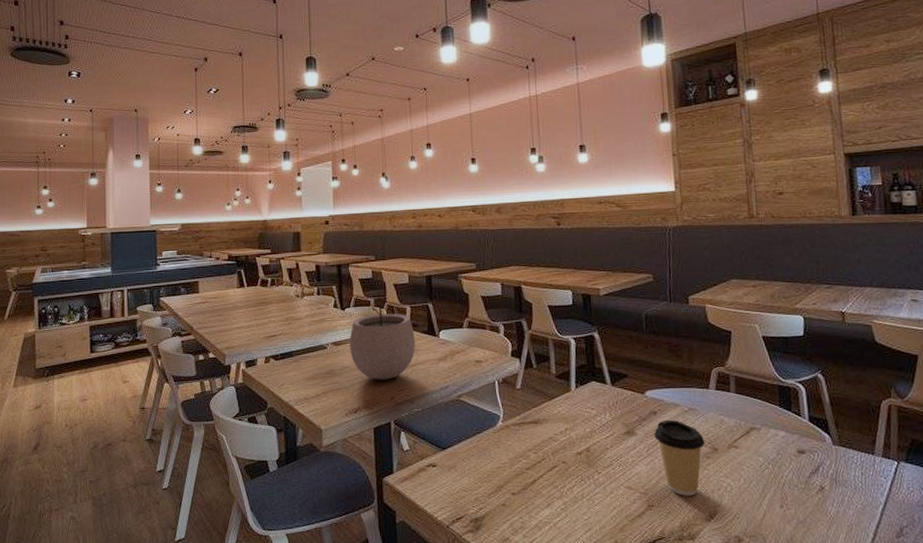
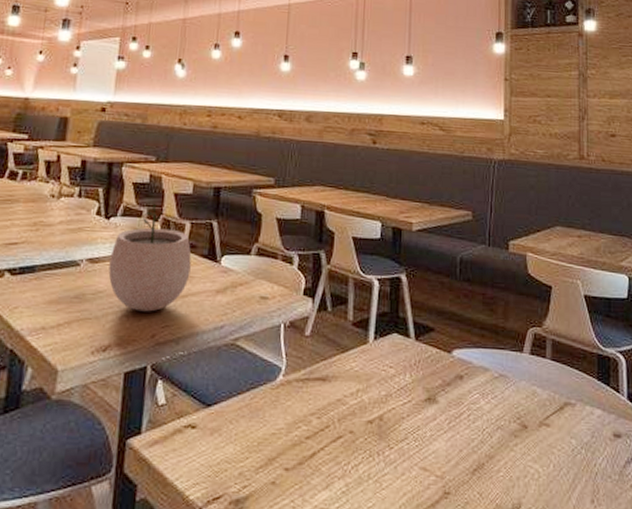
coffee cup: present [654,419,705,496] -> none [458,386,514,483]

